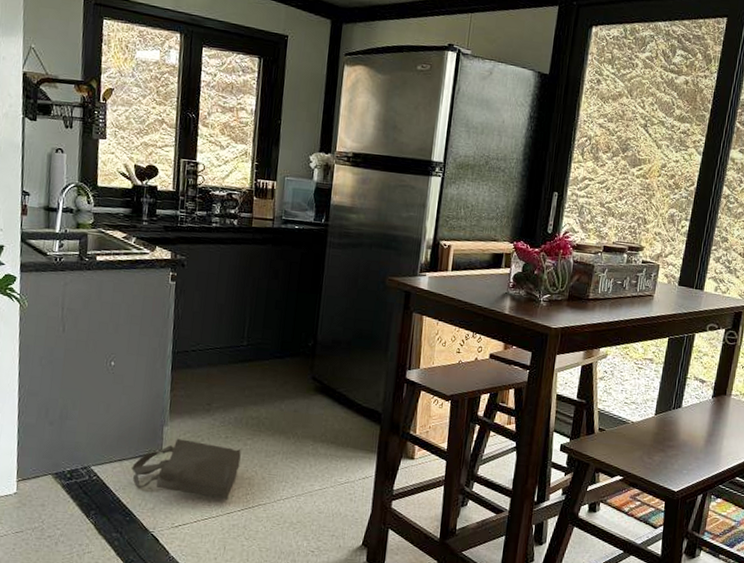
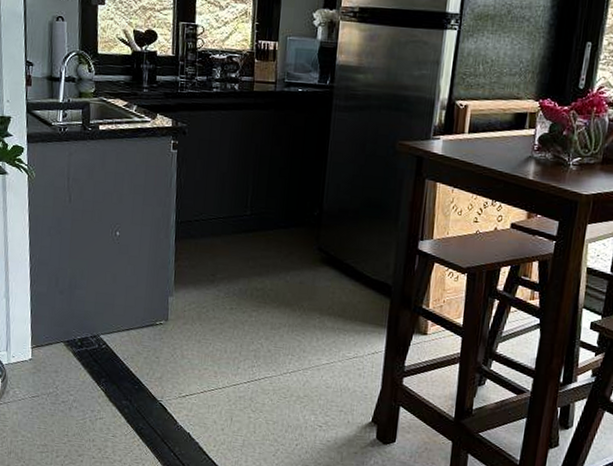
tote bag: present [132,438,241,500] -> none [139,309,247,372]

